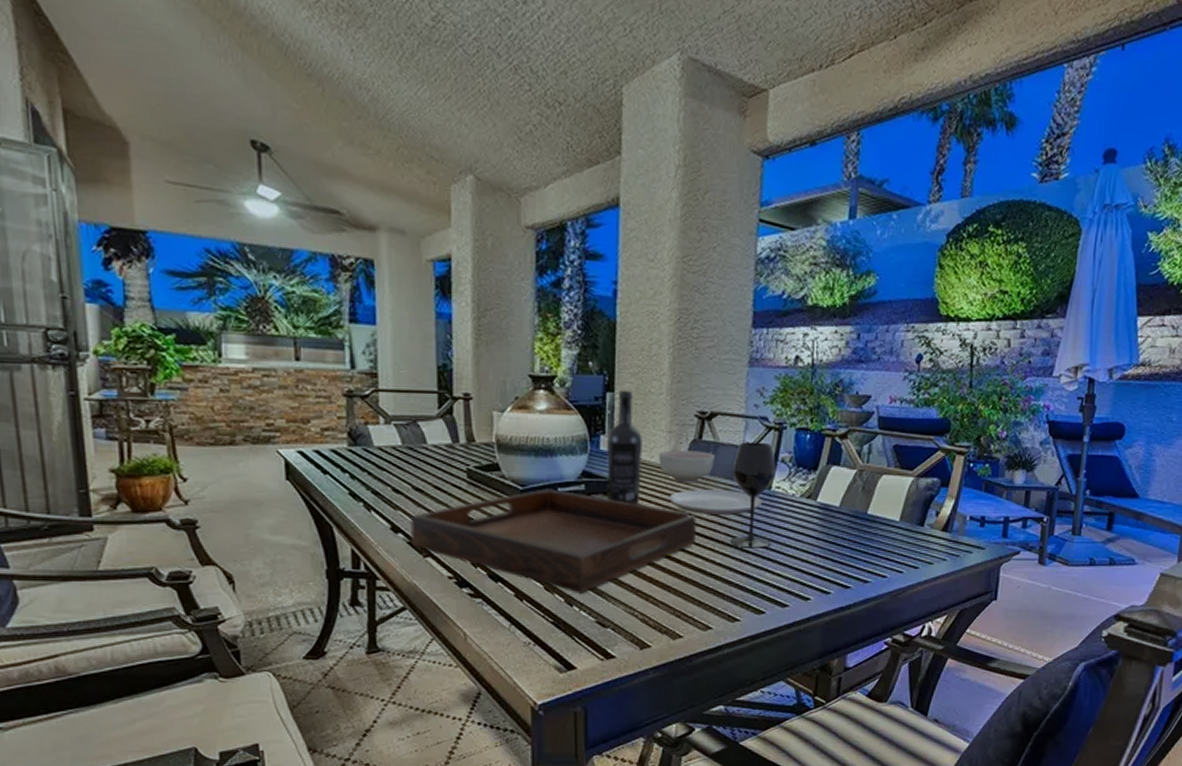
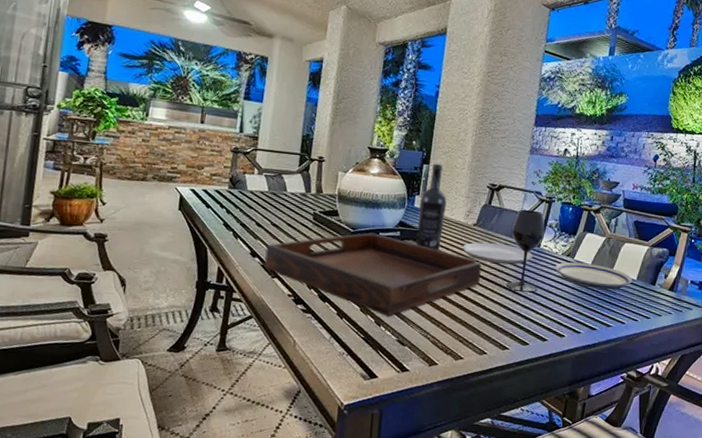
bowl: present [658,450,716,483] -> none [457,211,500,238]
plate: none [793,505,895,537] -> present [555,262,633,290]

